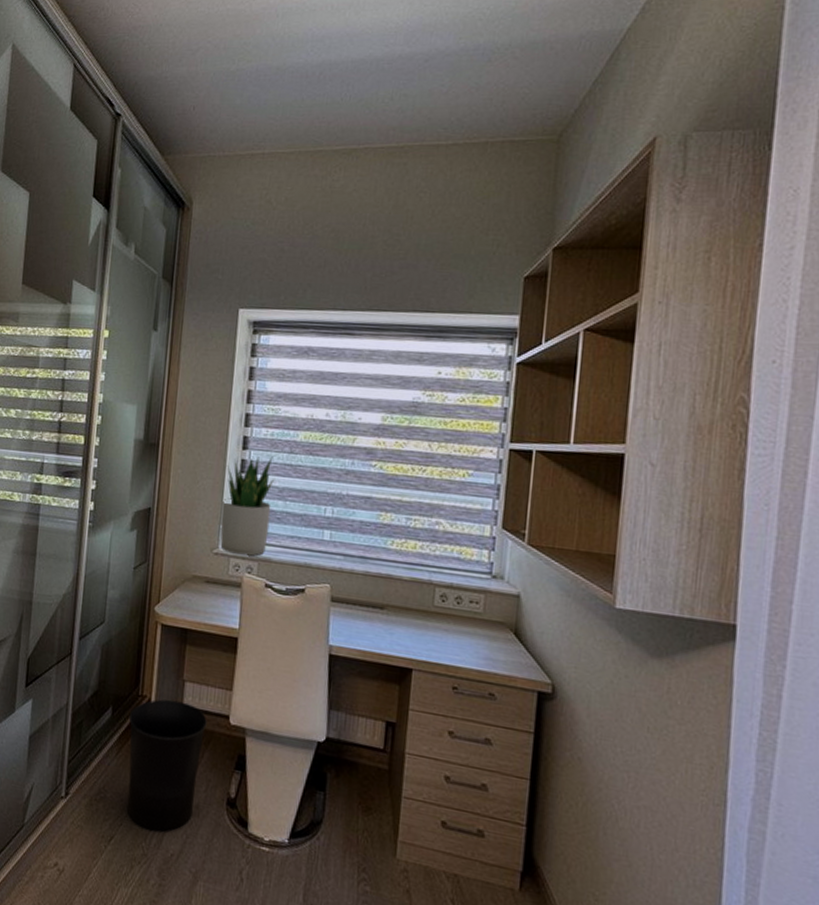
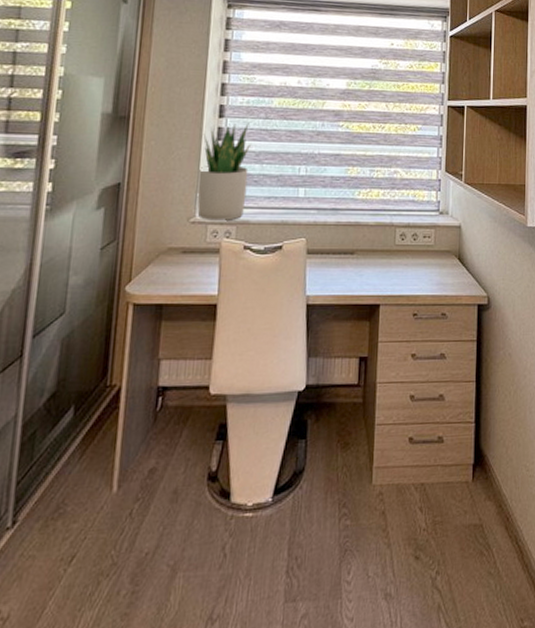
waste bin: present [126,699,207,832] -> none [92,382,186,535]

